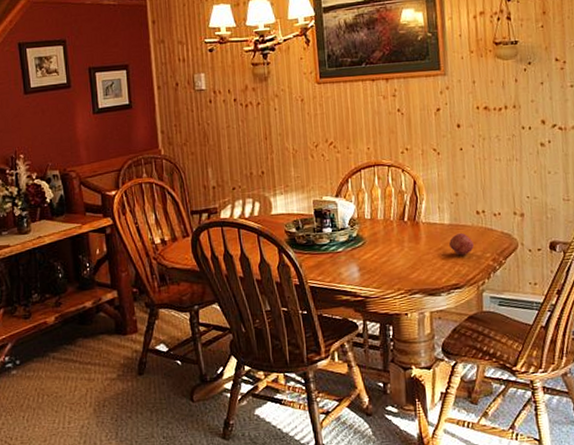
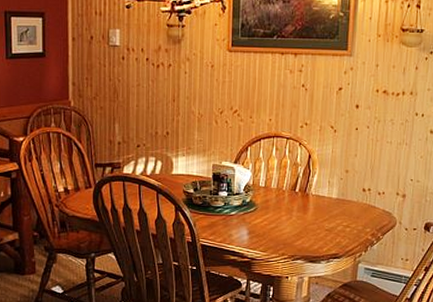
fruit: present [449,232,474,256] -> none [334,207,356,229]

